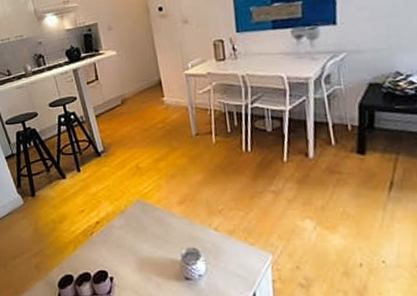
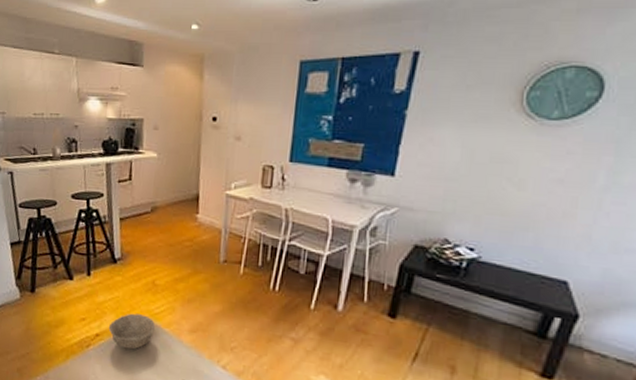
bowl: none [106,197,147,230] -> present [108,313,155,350]

